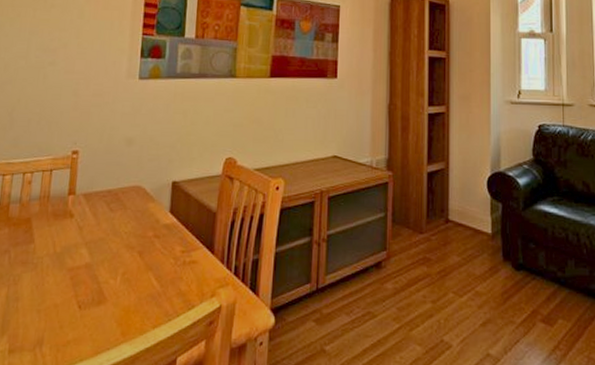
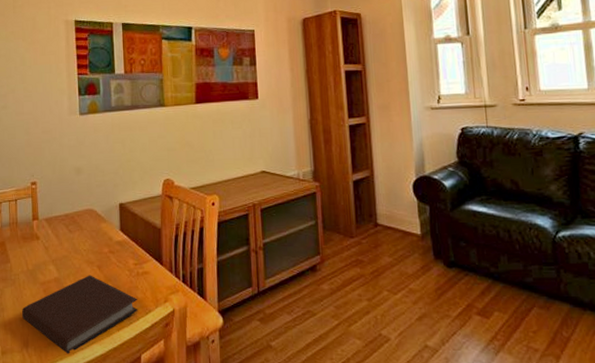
notebook: none [40,261,181,355] -> present [22,275,138,354]

